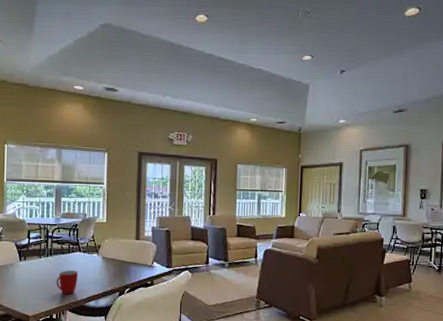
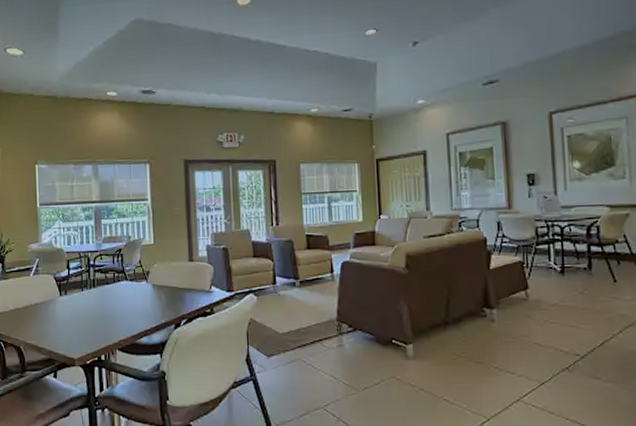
mug: present [56,270,78,294] -> none [102,302,126,331]

